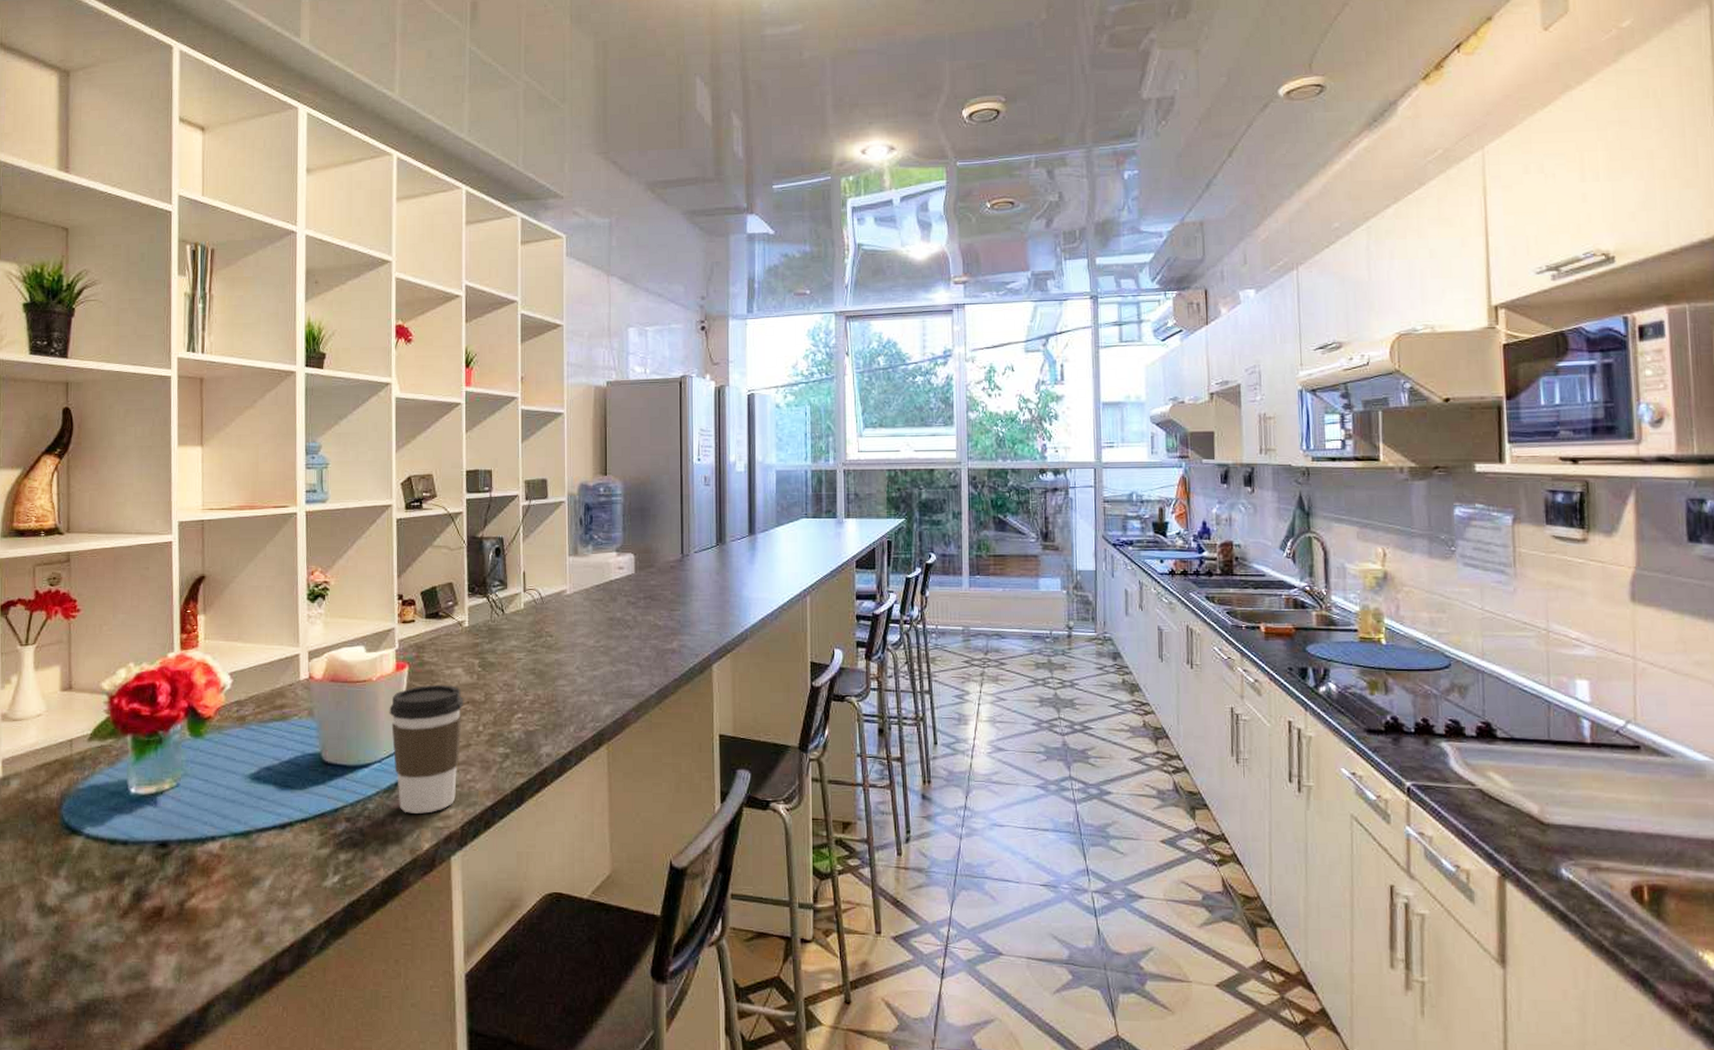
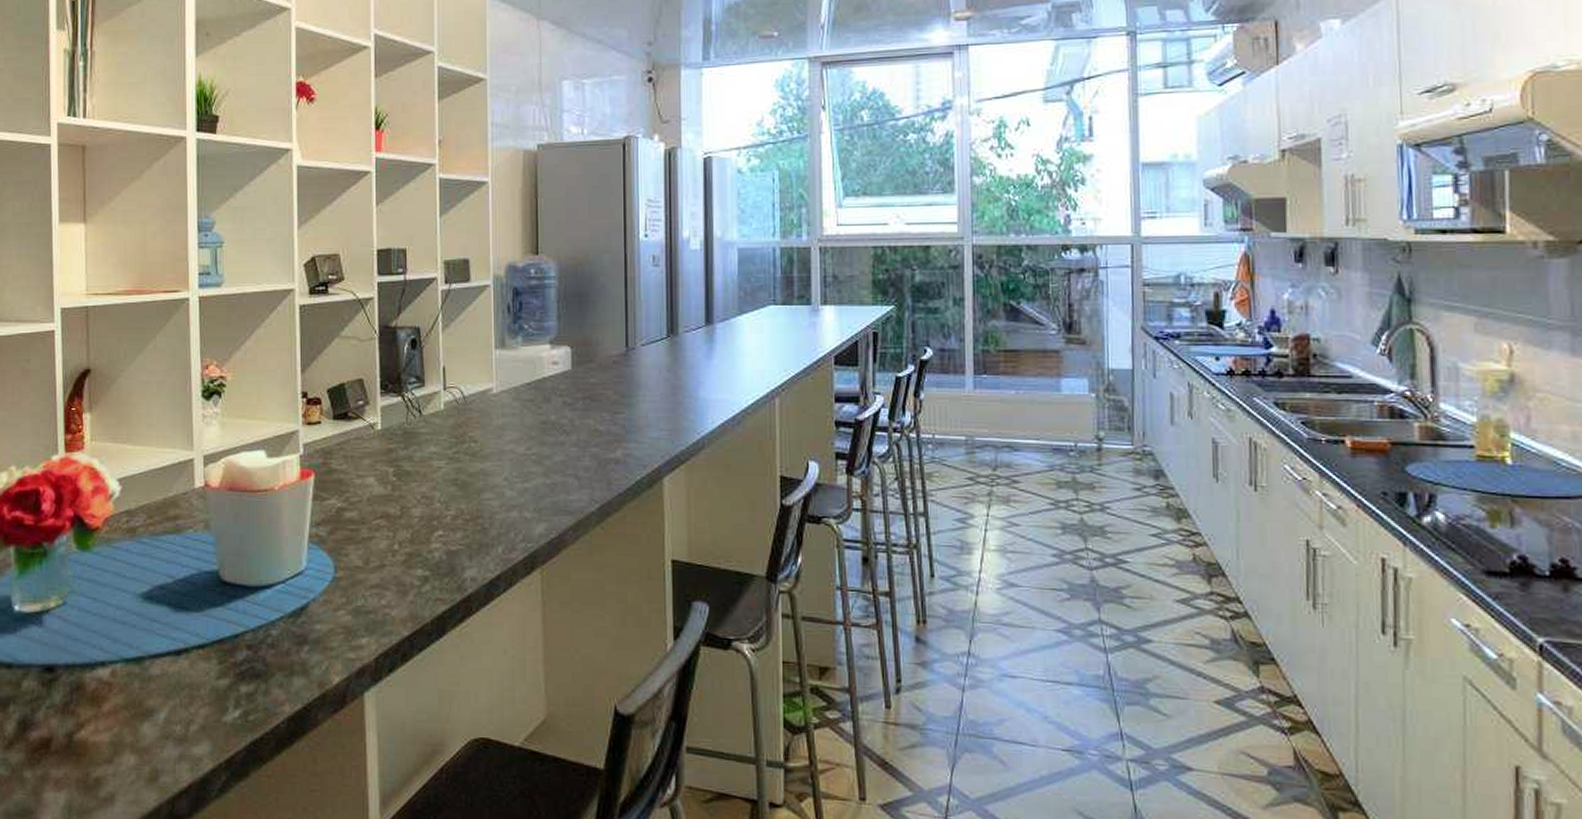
coffee cup: present [389,684,463,814] -> none [293,495,376,643]

